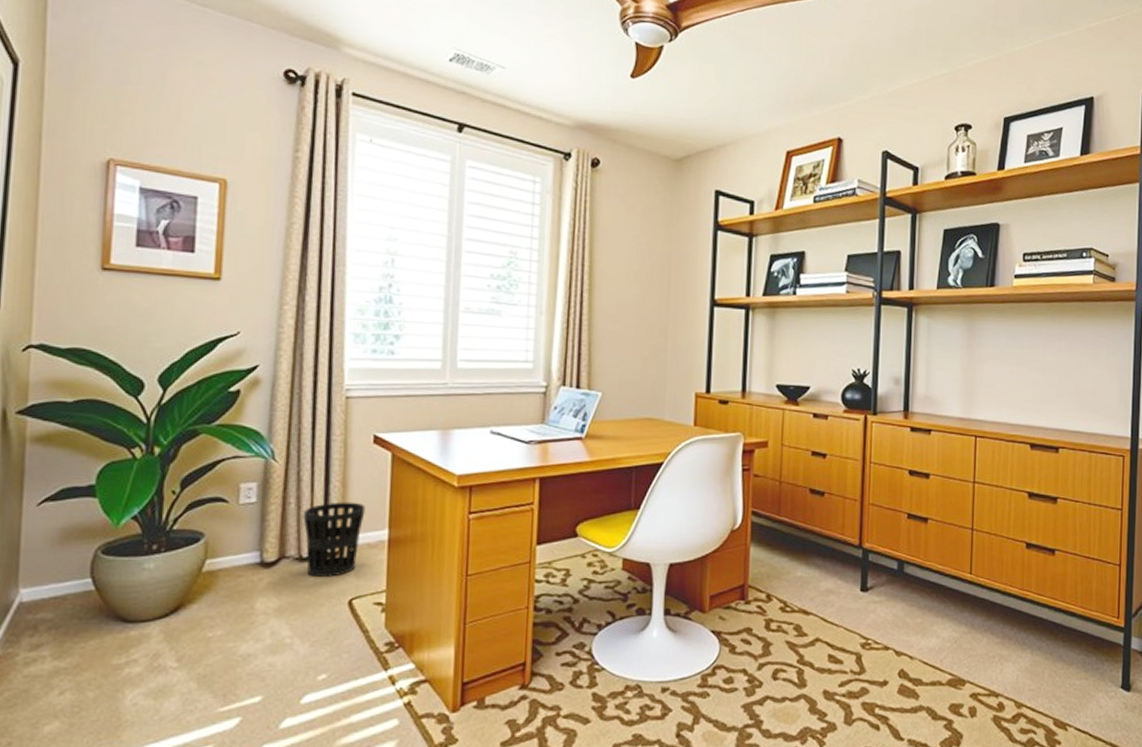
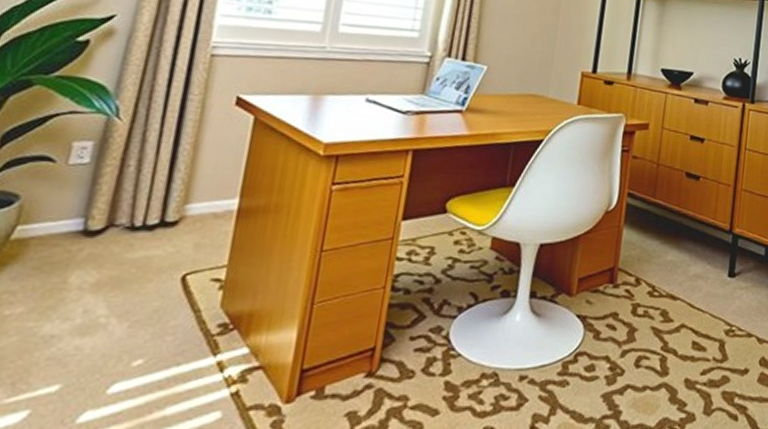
wastebasket: present [303,502,365,577] -> none [138,166,217,249]

